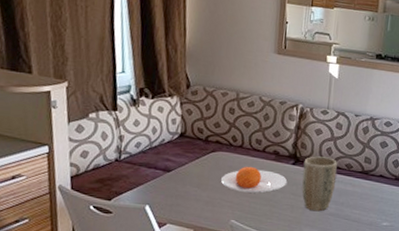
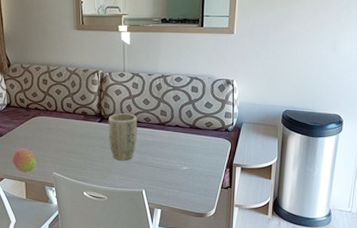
fruit: none [180,188,211,218] -> present [12,148,36,172]
plate: present [220,166,288,193] -> none [41,126,96,149]

